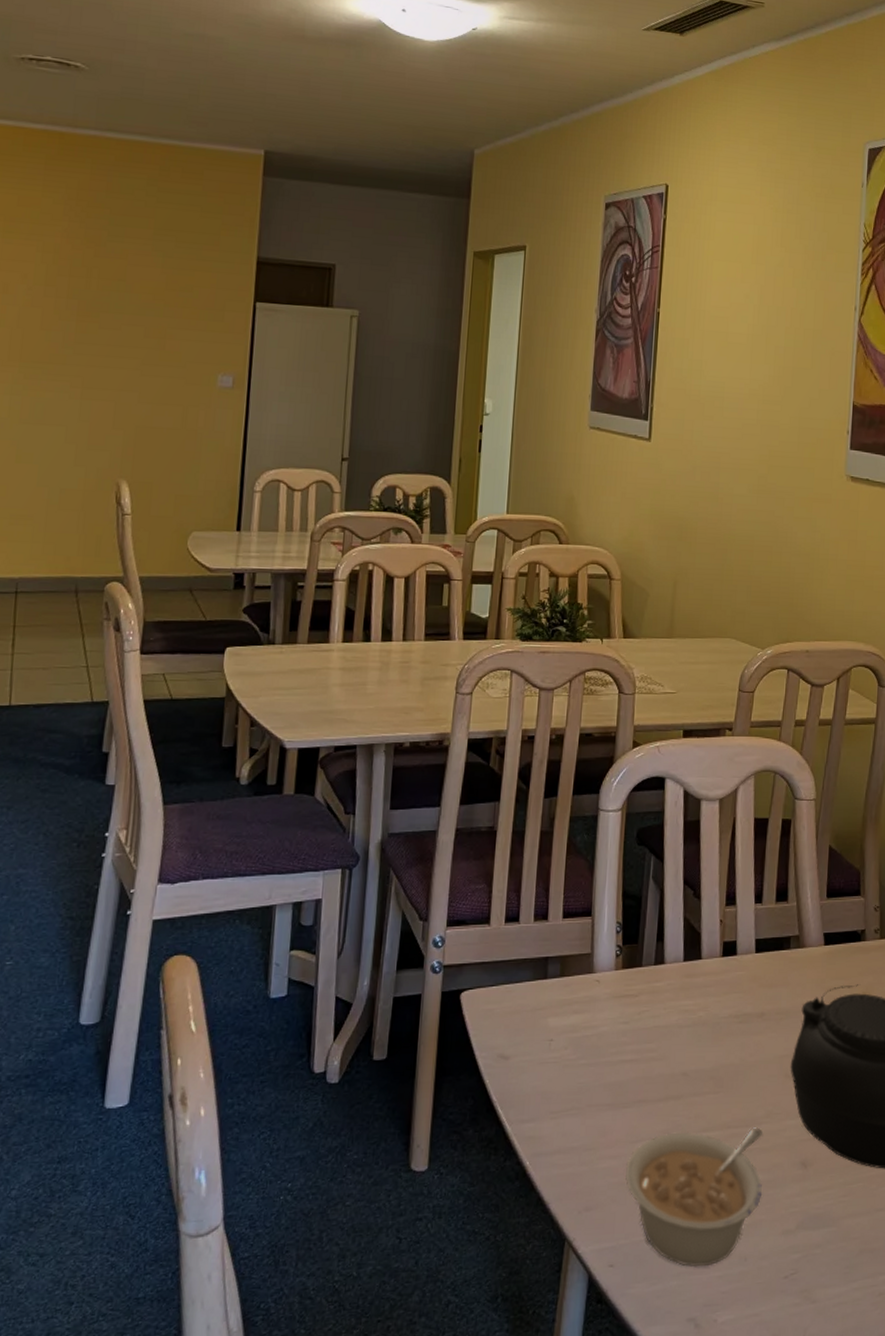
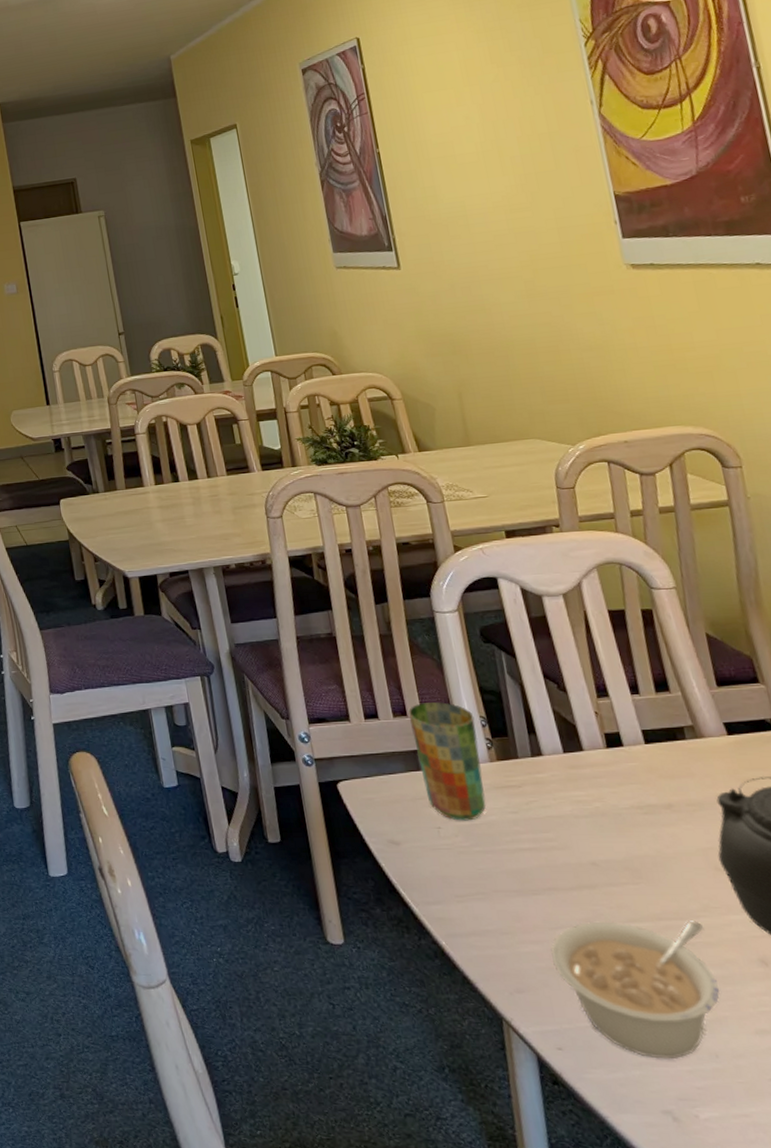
cup: none [547,906,611,1033] -> present [407,702,487,821]

